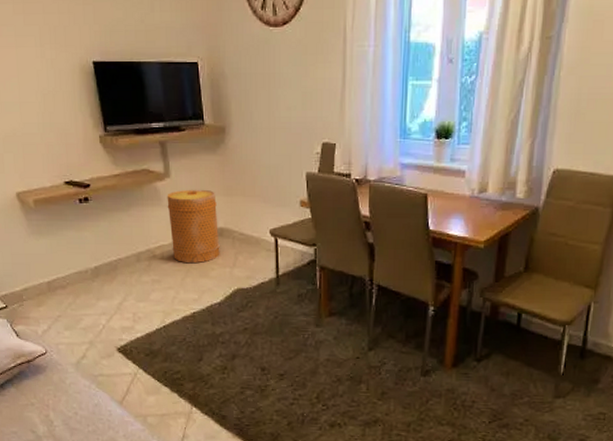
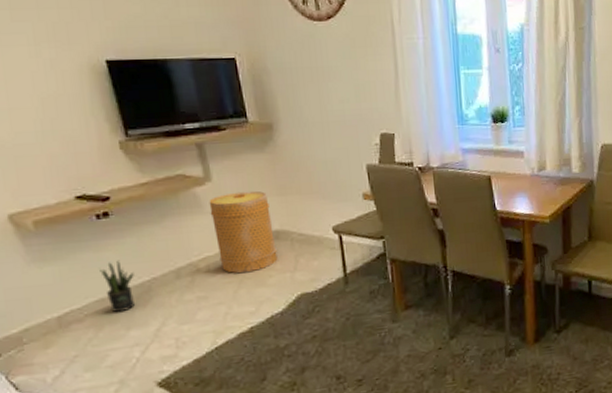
potted plant: none [79,240,105,284] -> present [99,260,136,312]

